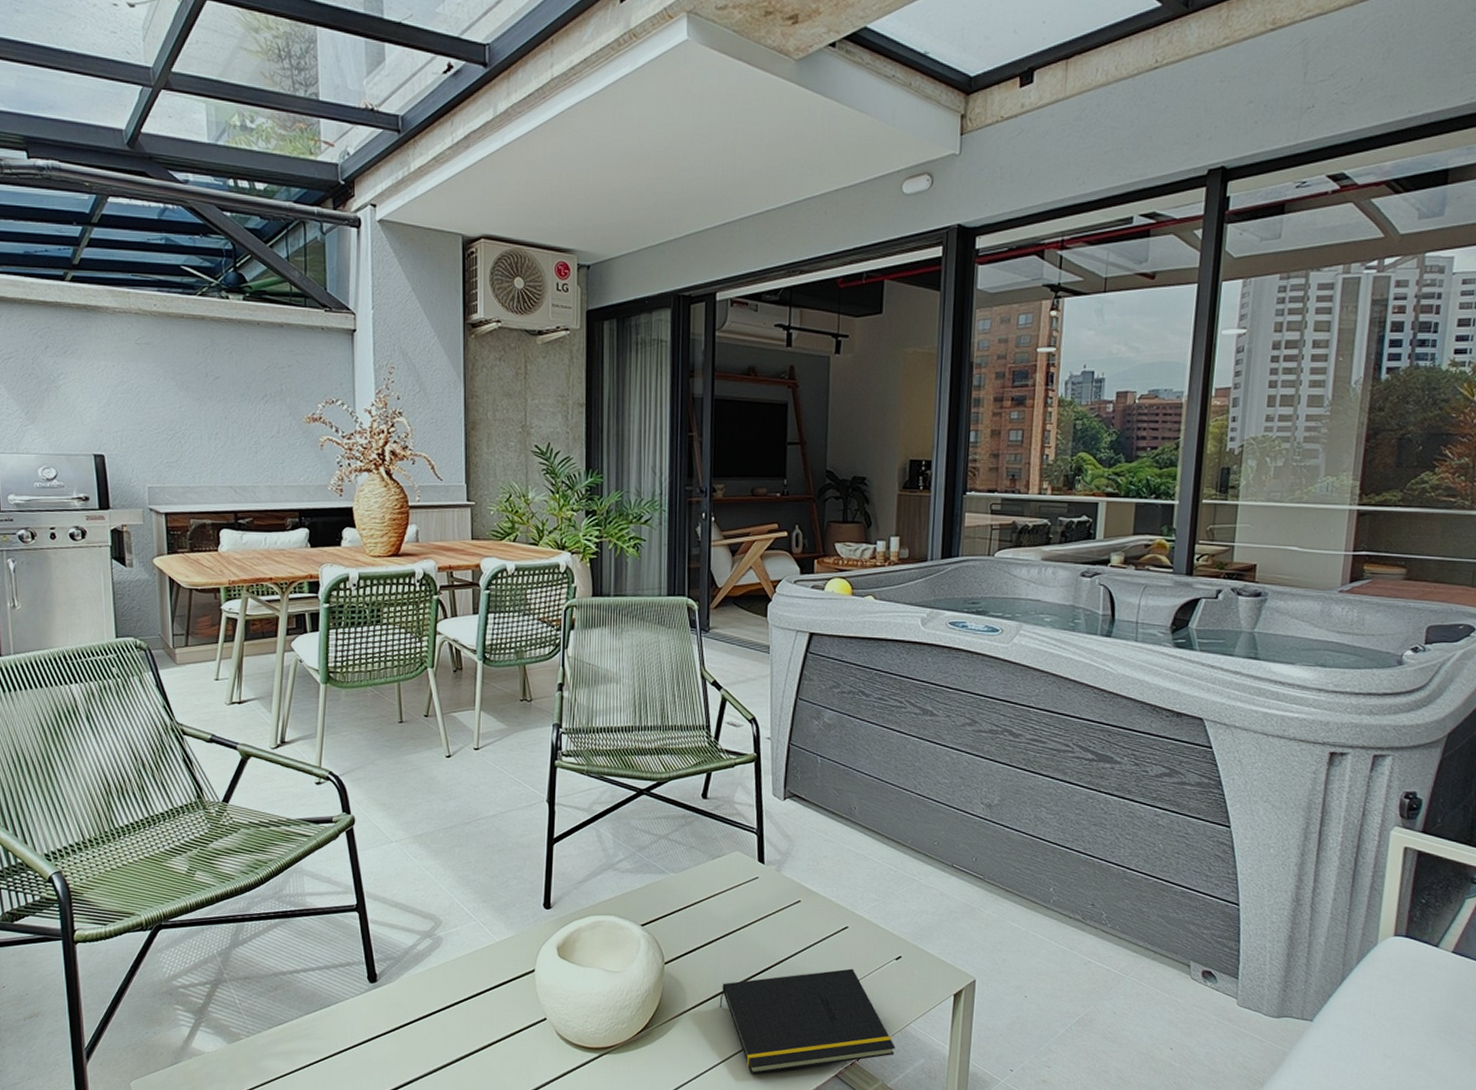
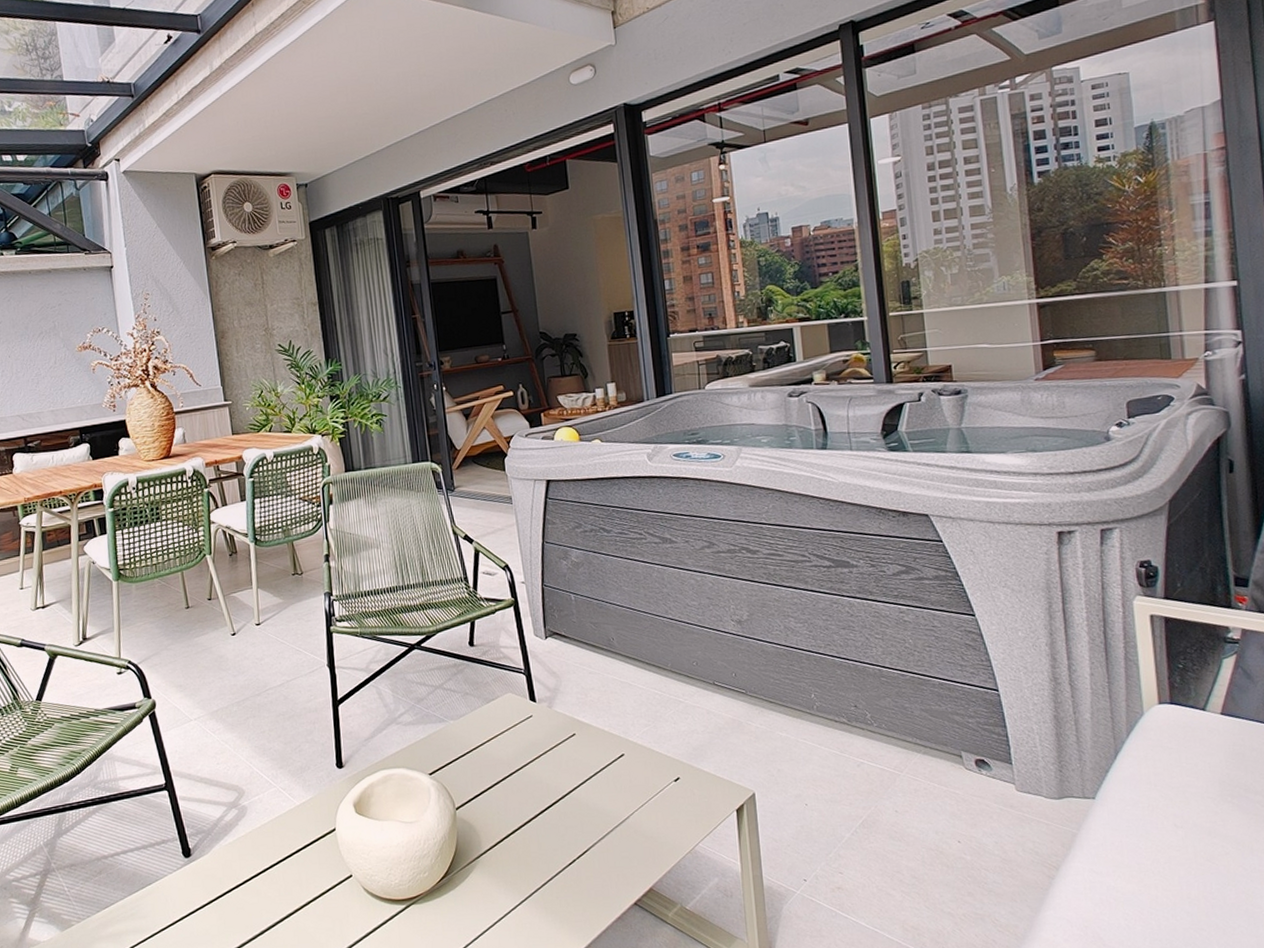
notepad: present [719,968,896,1075] -> none [513,795,689,911]

